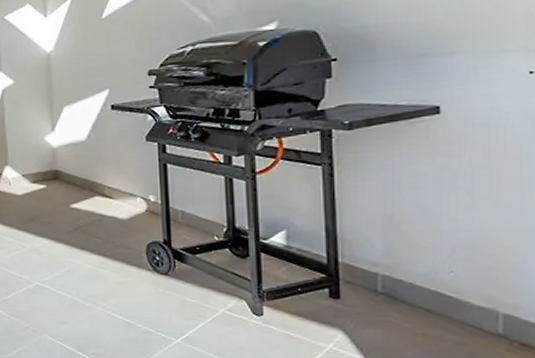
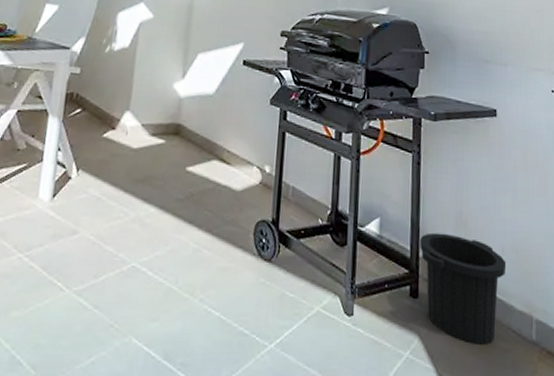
trash can: none [337,238,459,338] -> present [419,232,507,345]

